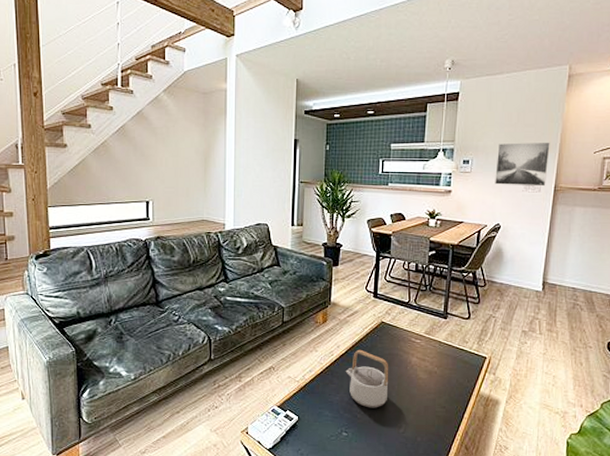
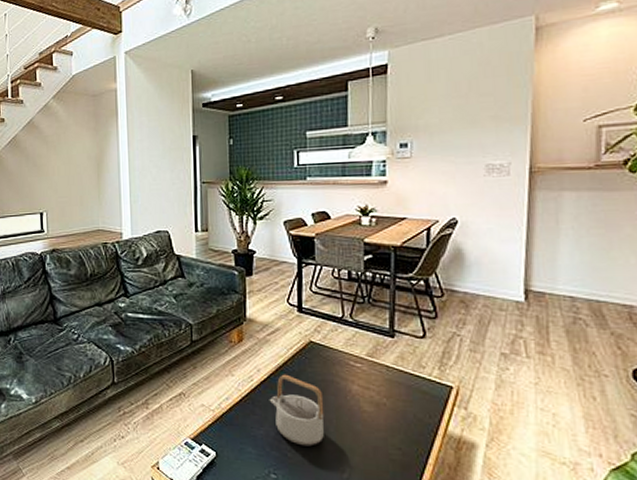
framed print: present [495,142,550,187] -> none [444,112,518,170]

